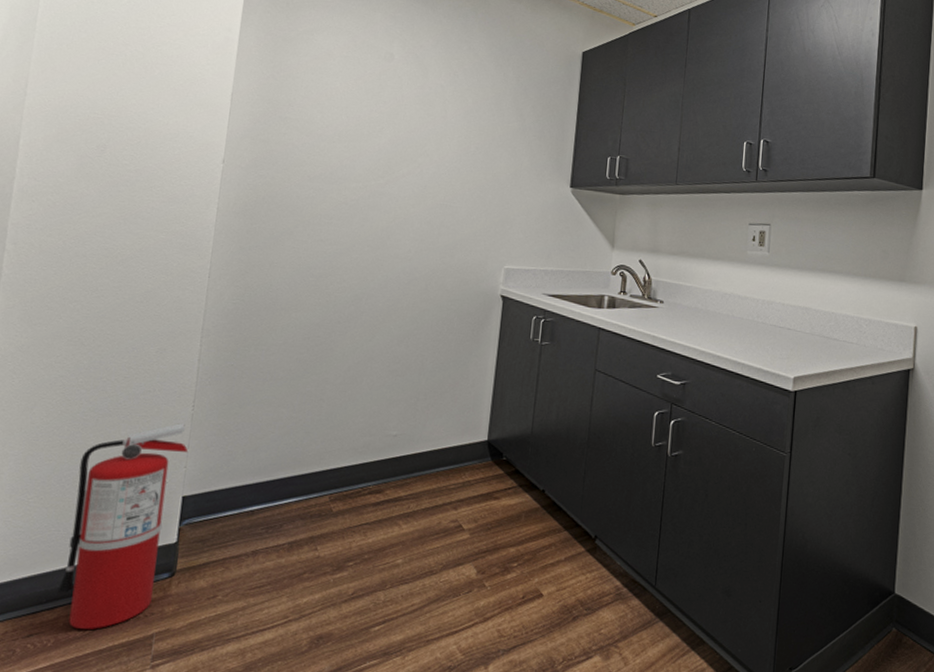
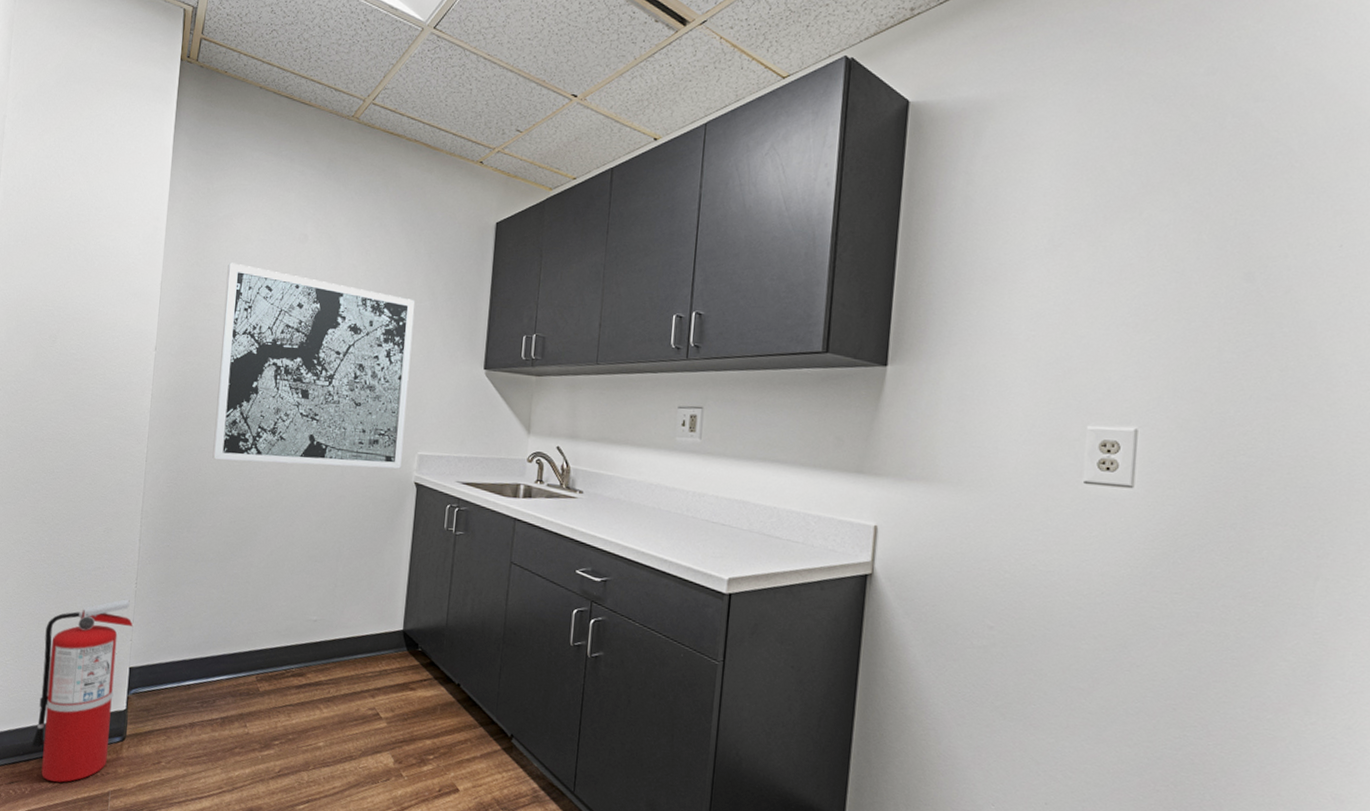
wall art: none [285,77,504,283] -> present [212,262,416,469]

